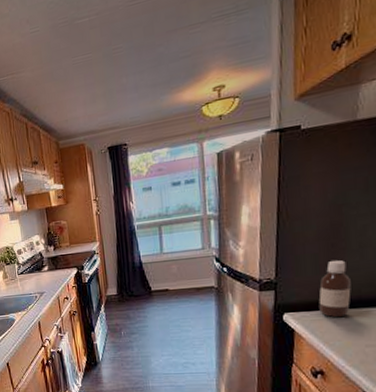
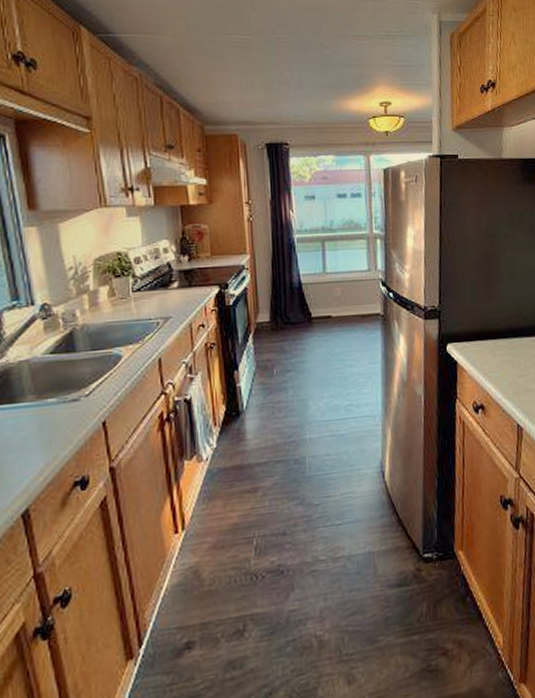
bottle: present [319,260,351,317] -> none [477,289,504,347]

